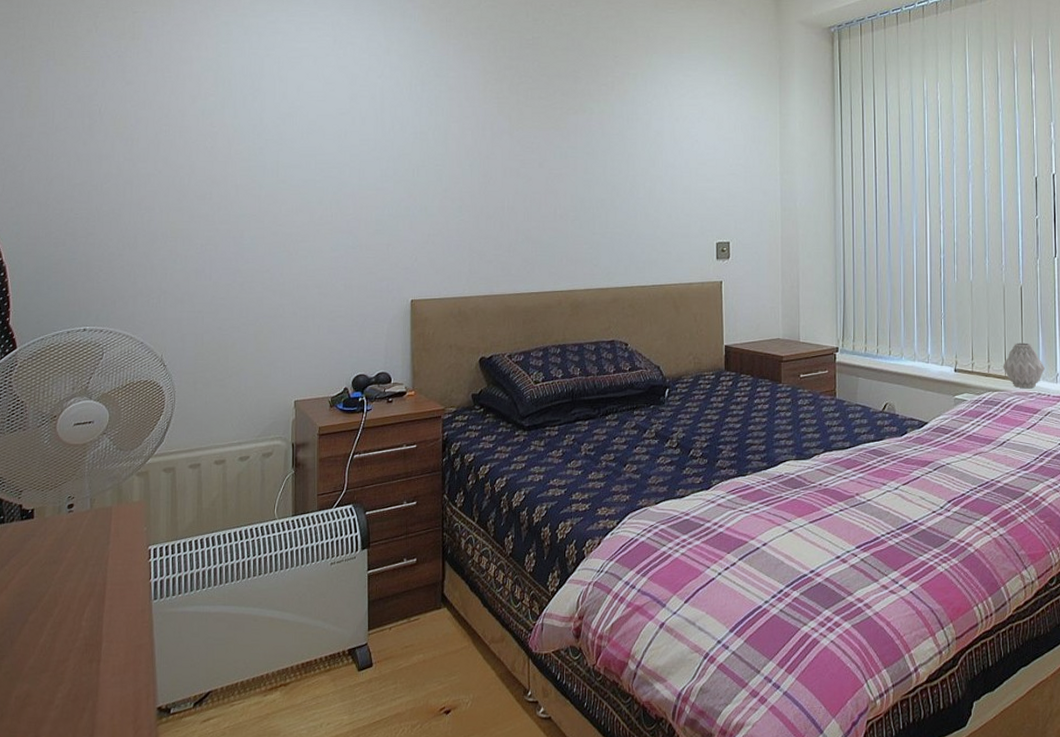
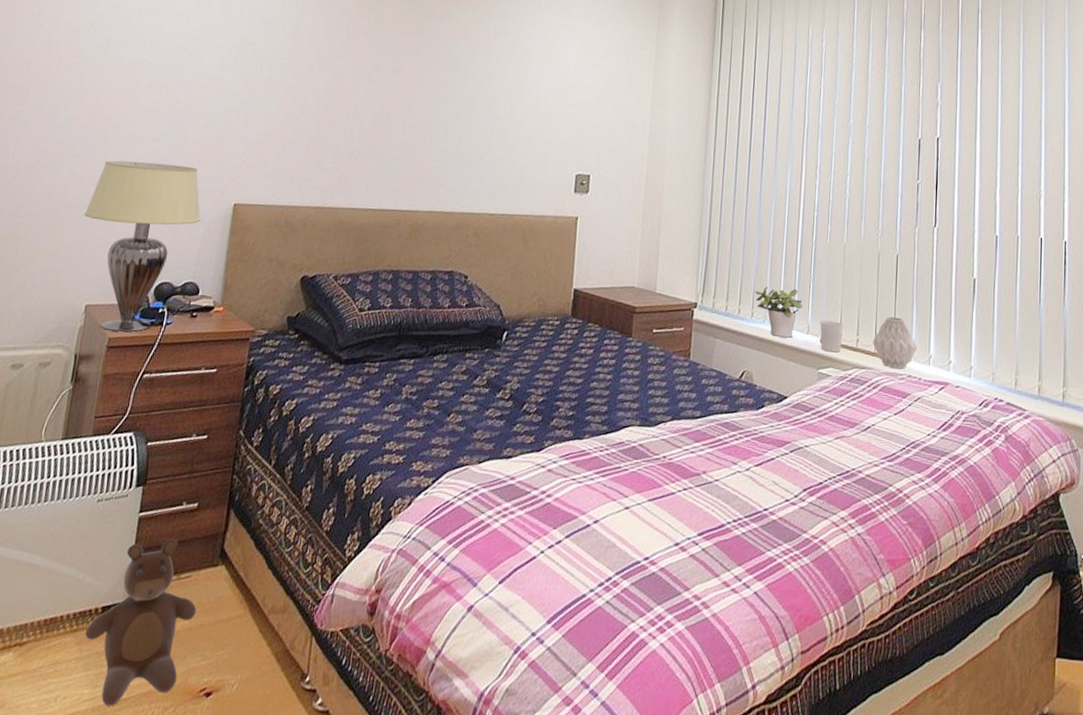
lampshade: none [280,271,384,421] -> present [84,160,201,332]
teddy bear: none [337,588,428,728] -> present [85,537,197,706]
potted plant: none [890,326,935,370] -> present [754,286,802,338]
candle holder: none [952,351,975,379] -> present [819,320,844,353]

